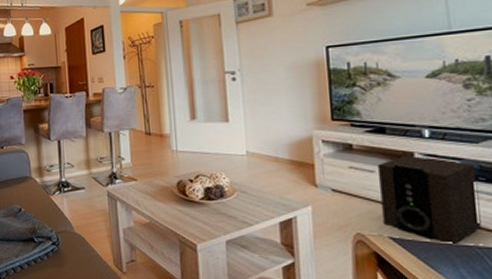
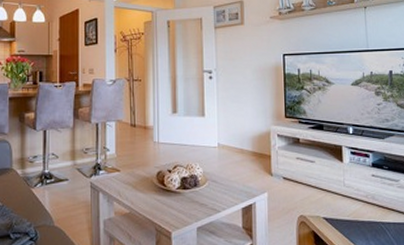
speaker: present [377,155,482,245] -> none [316,148,385,222]

